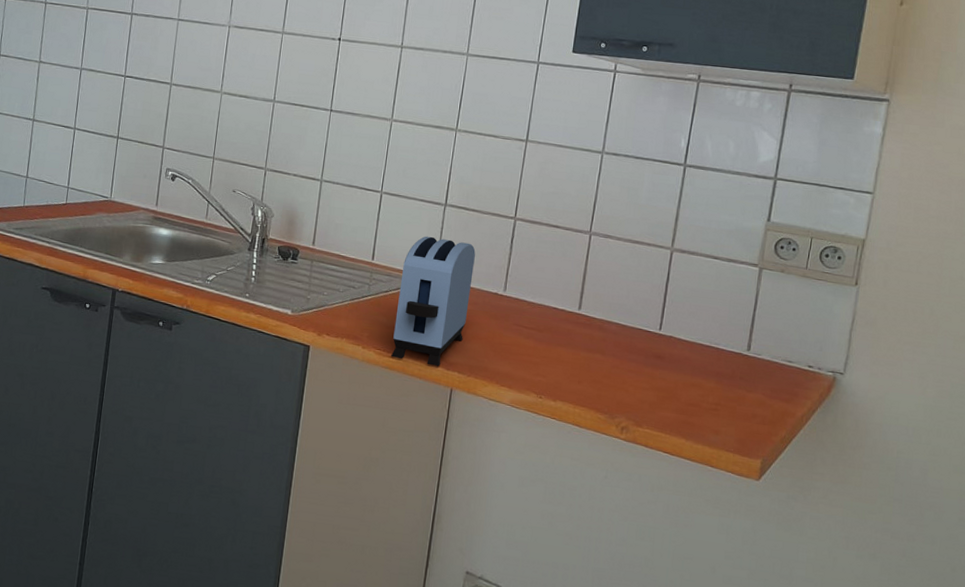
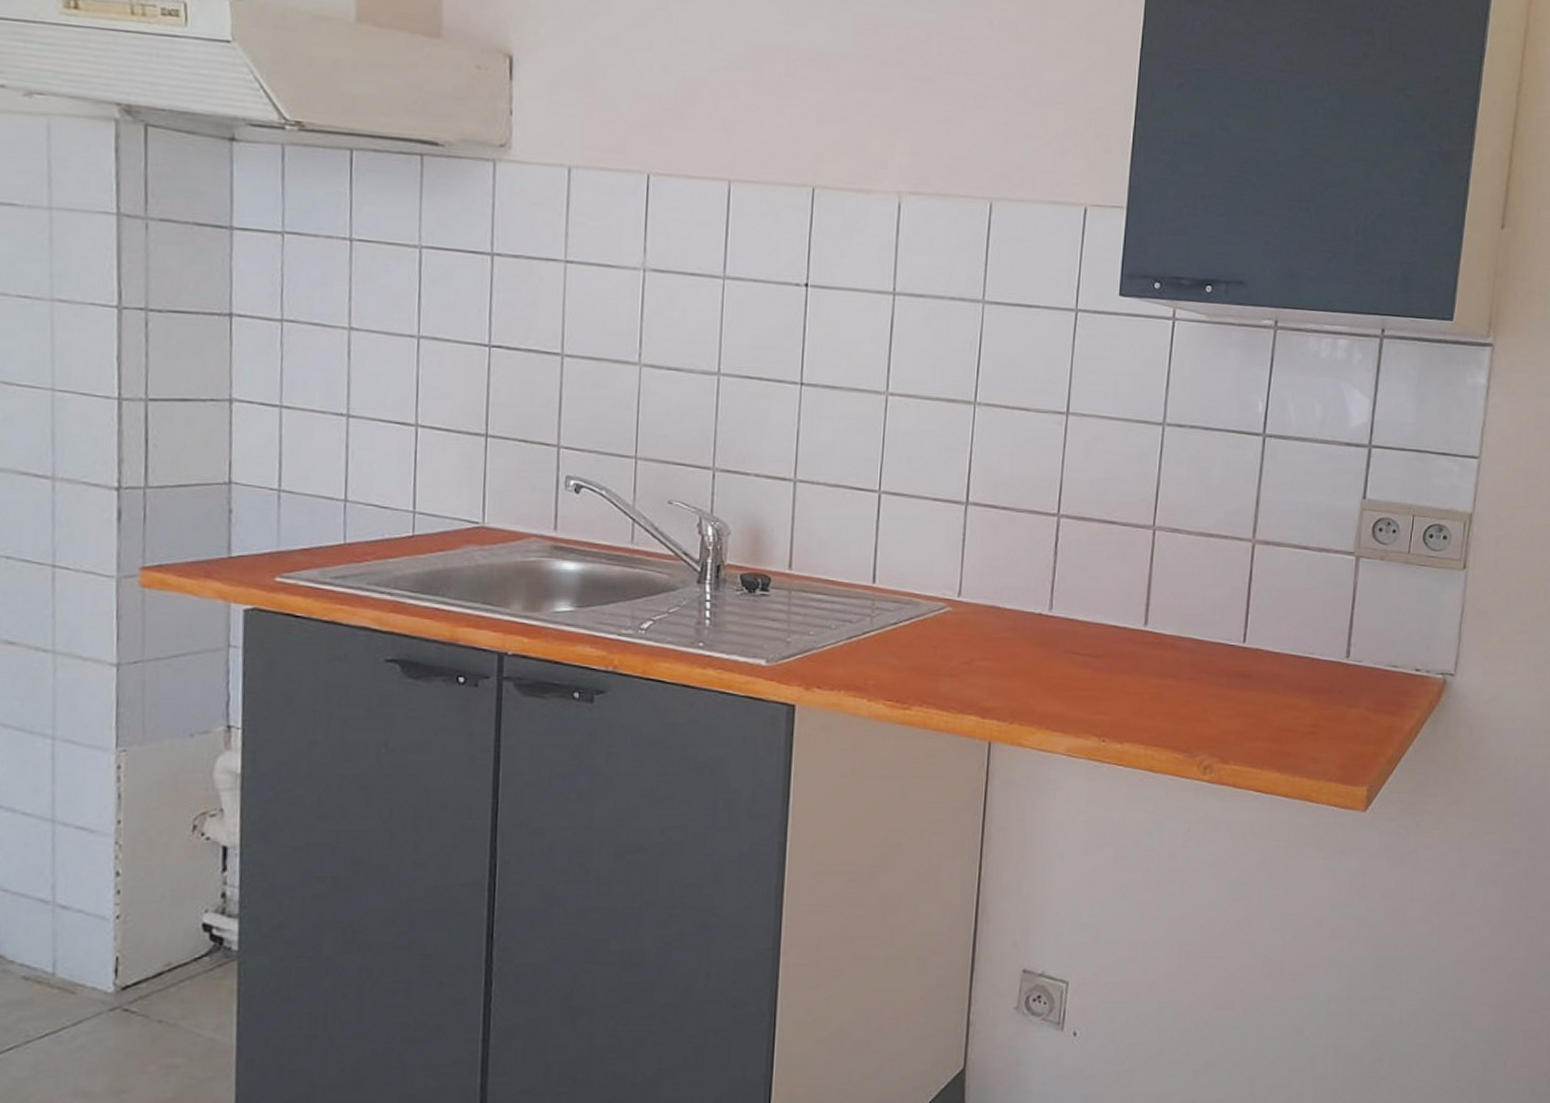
toaster: present [391,236,476,366] -> none [907,546,1010,715]

